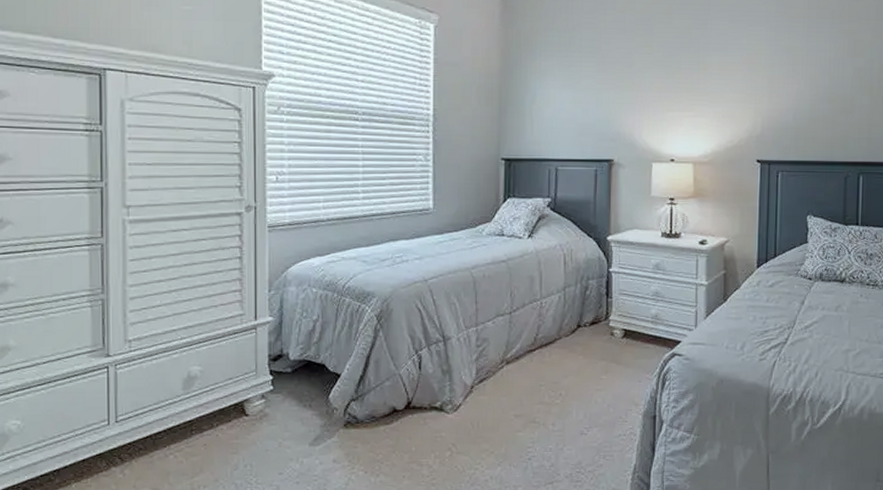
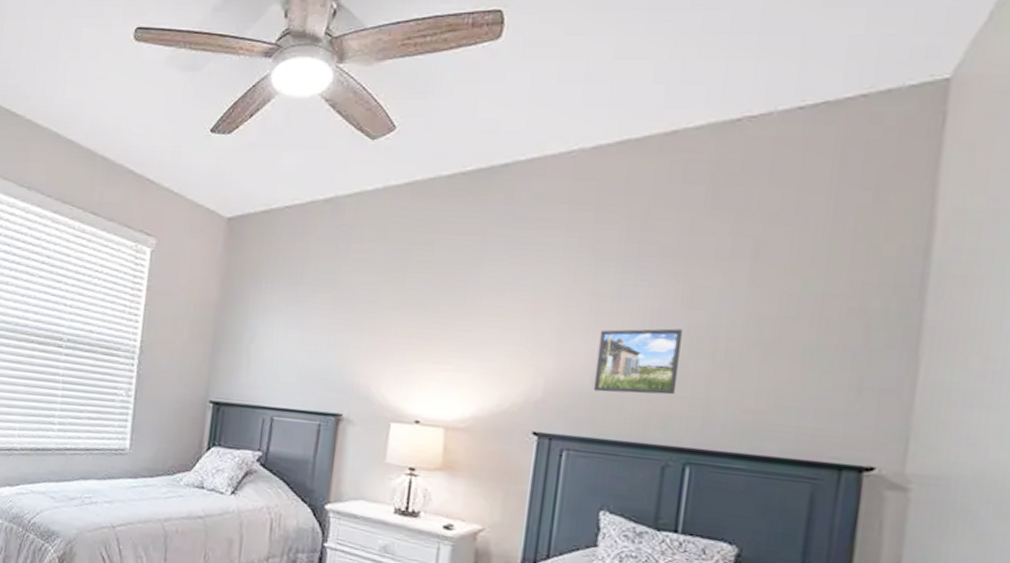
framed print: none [795,73,850,125] -> present [593,328,682,395]

